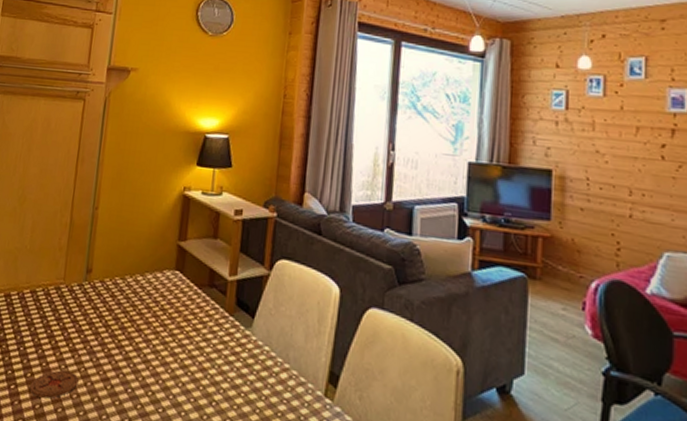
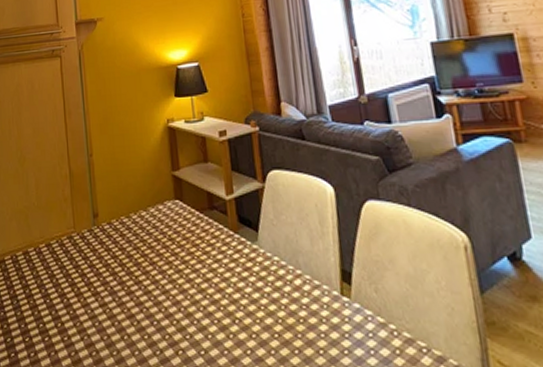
coaster: present [29,370,79,399] -> none [62,314,106,345]

